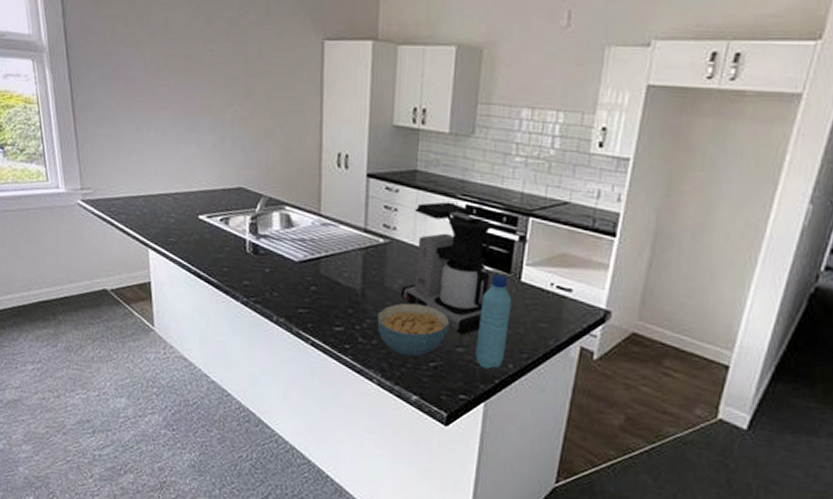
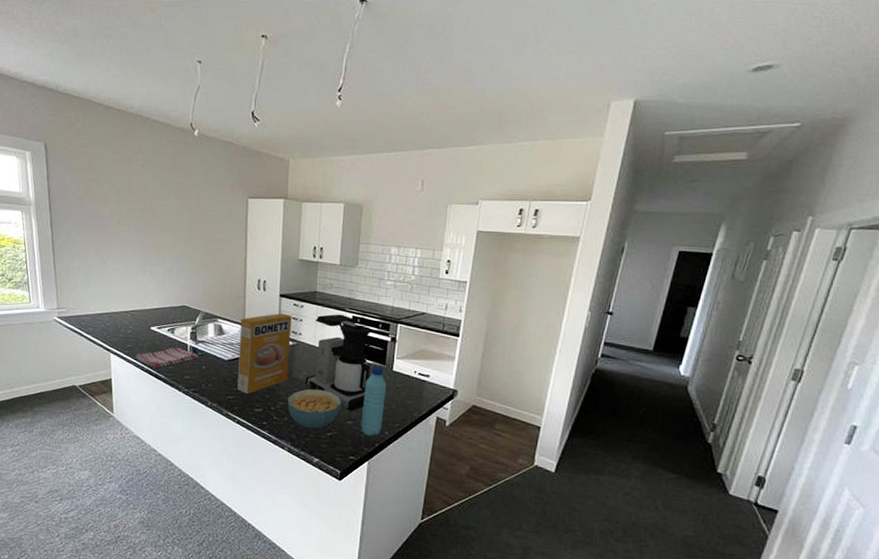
dish towel: none [180,243,260,269] -> present [136,348,198,368]
box: none [311,199,384,307] -> present [237,313,292,394]

